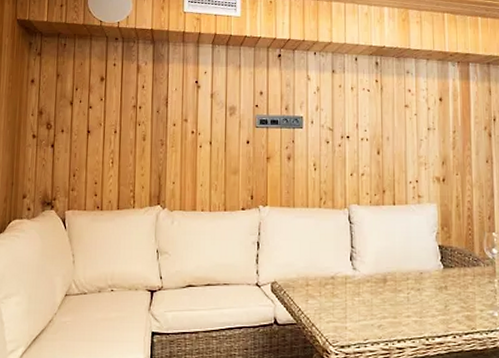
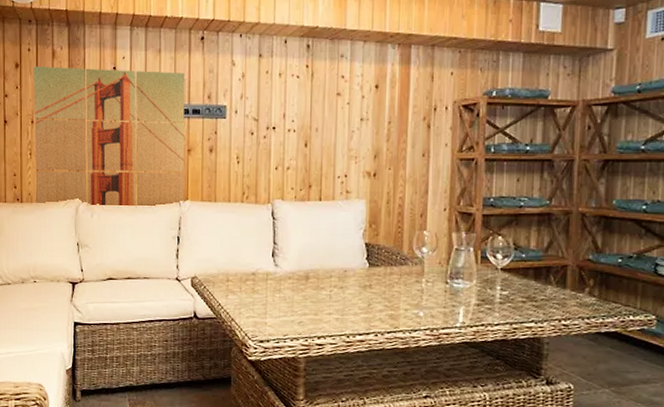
wall art: none [116,79,264,214] -> present [34,66,185,208]

